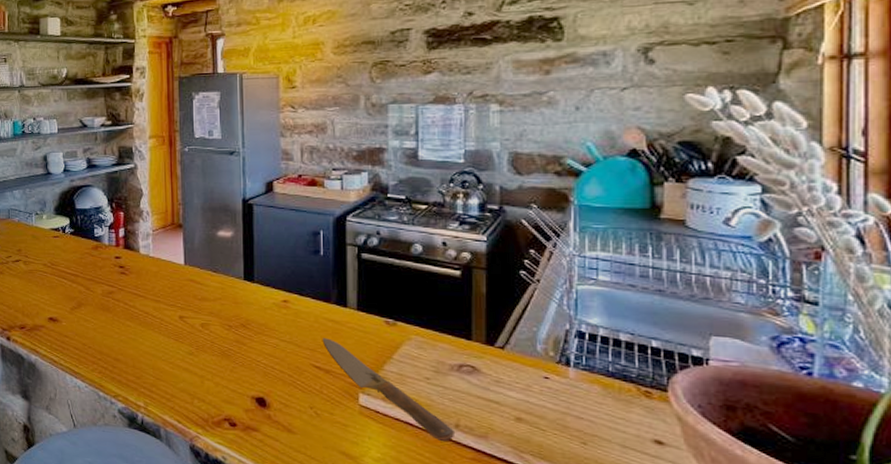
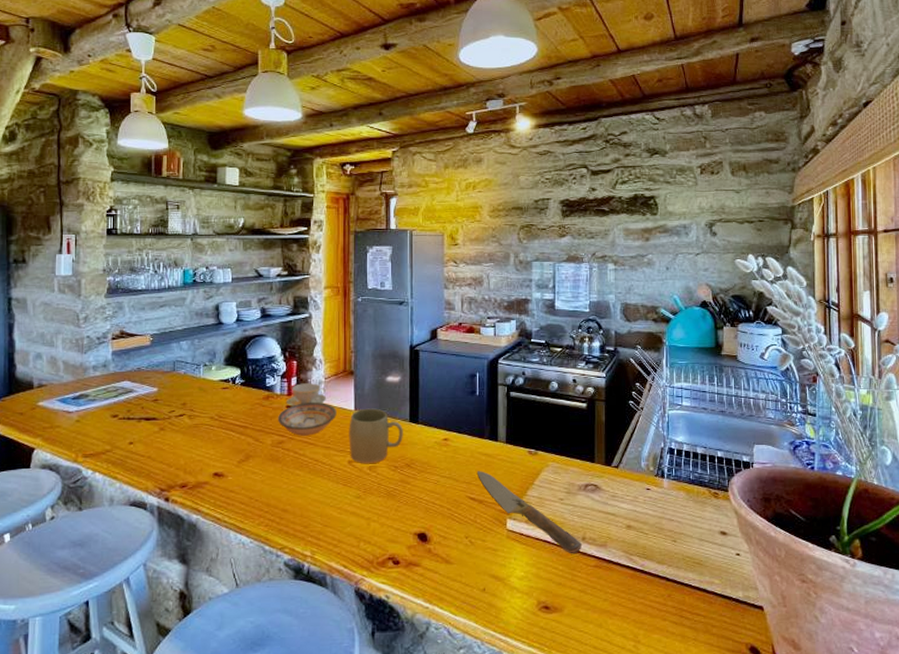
bowl: none [107,253,166,288] -> present [278,401,337,436]
teacup: none [114,235,155,258] -> present [286,383,327,407]
mug: none [179,263,237,320] -> present [349,408,403,463]

